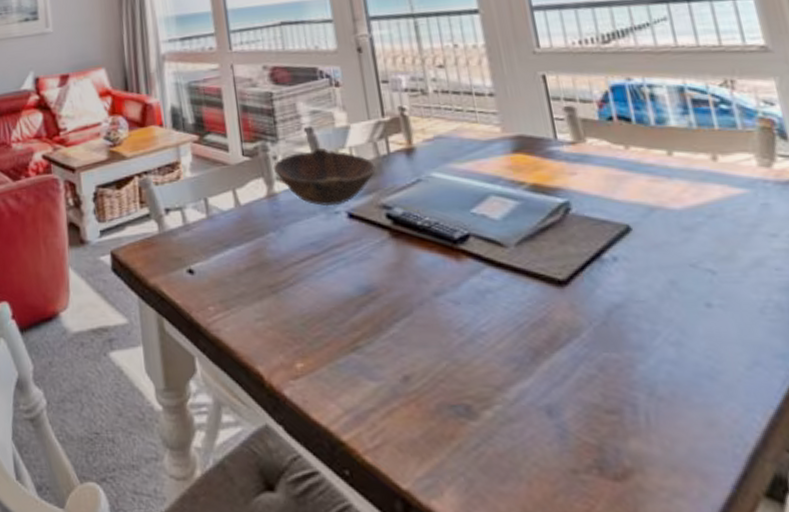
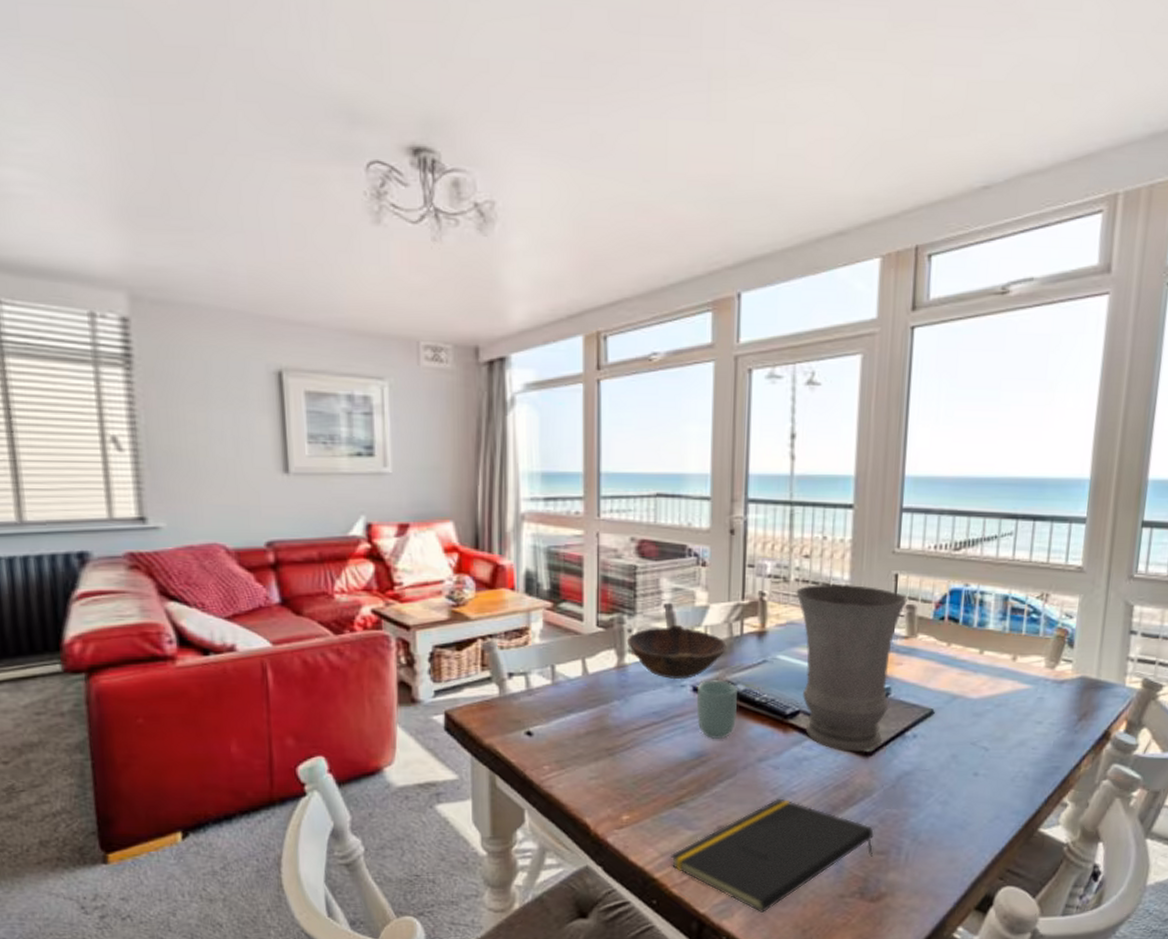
cup: none [351,204,401,271] -> present [696,680,739,739]
notepad: none [355,340,603,491] -> present [669,798,874,912]
vase: none [437,90,577,281] -> present [796,584,907,752]

